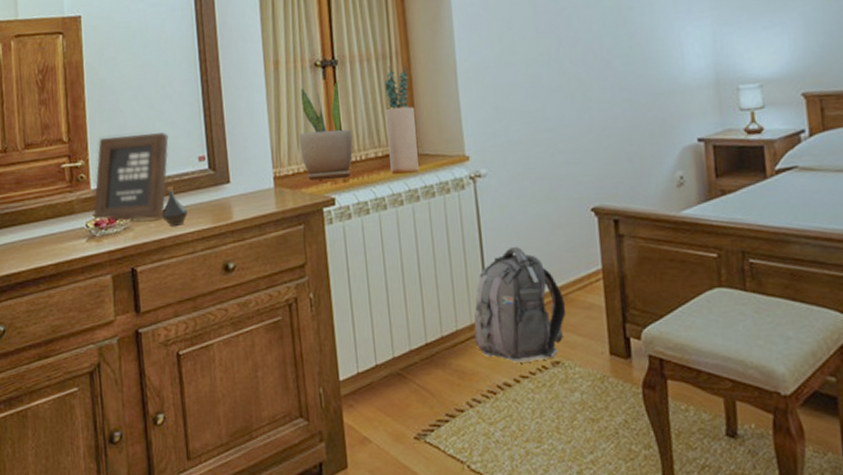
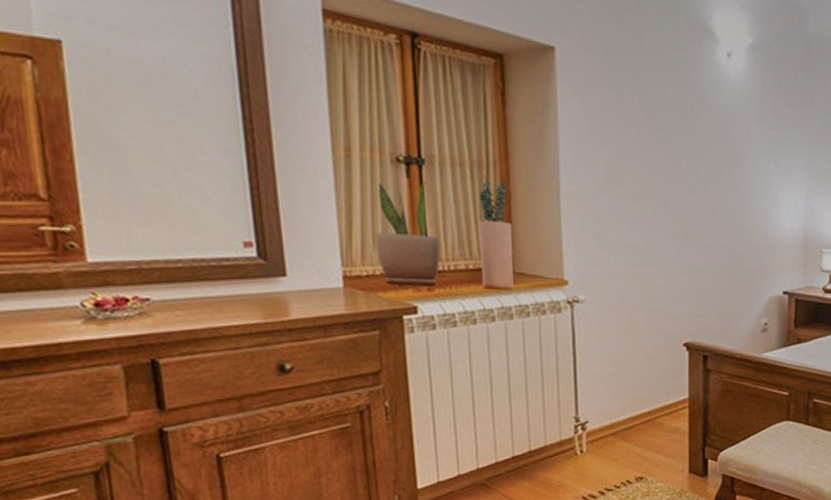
picture frame: present [93,133,169,222] -> none [91,203,201,306]
perfume bottle: present [162,187,188,226] -> none [193,272,230,317]
backpack: present [472,246,566,364] -> none [561,371,653,478]

